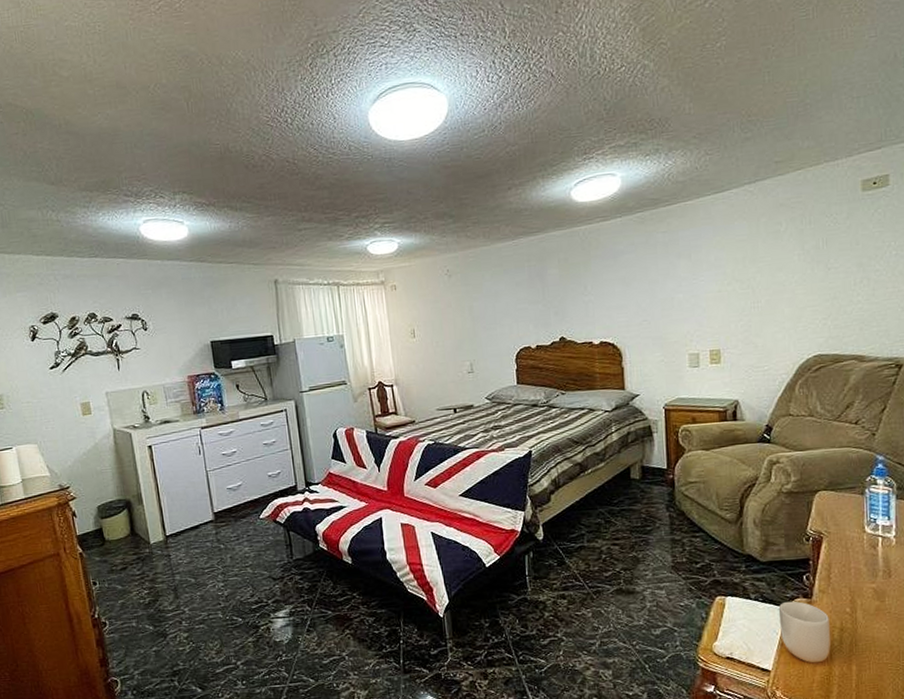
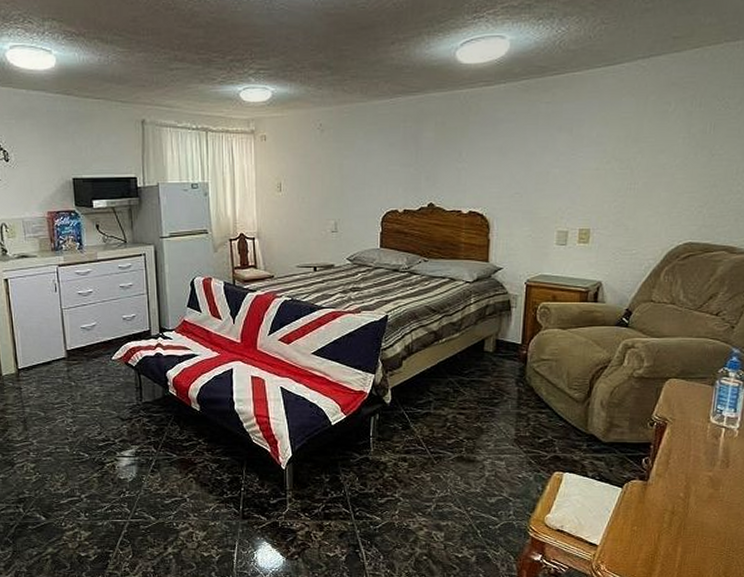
cup: present [778,601,832,663] -> none [612,482,663,542]

